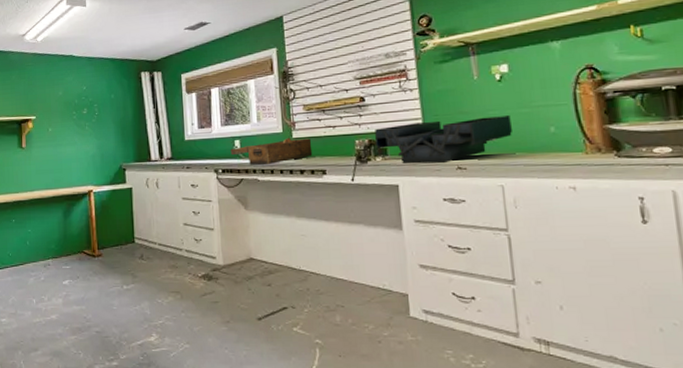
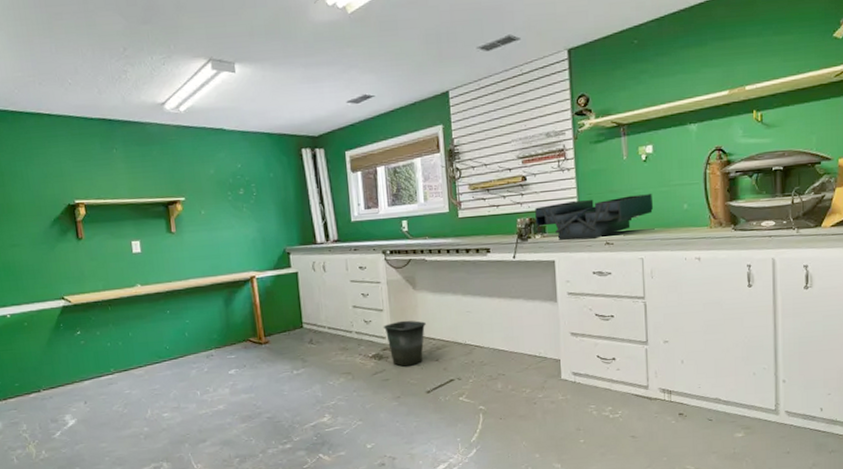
waste bin: none [213,241,258,289] -> present [383,320,426,367]
toolbox: present [230,138,313,166] -> none [398,217,478,246]

